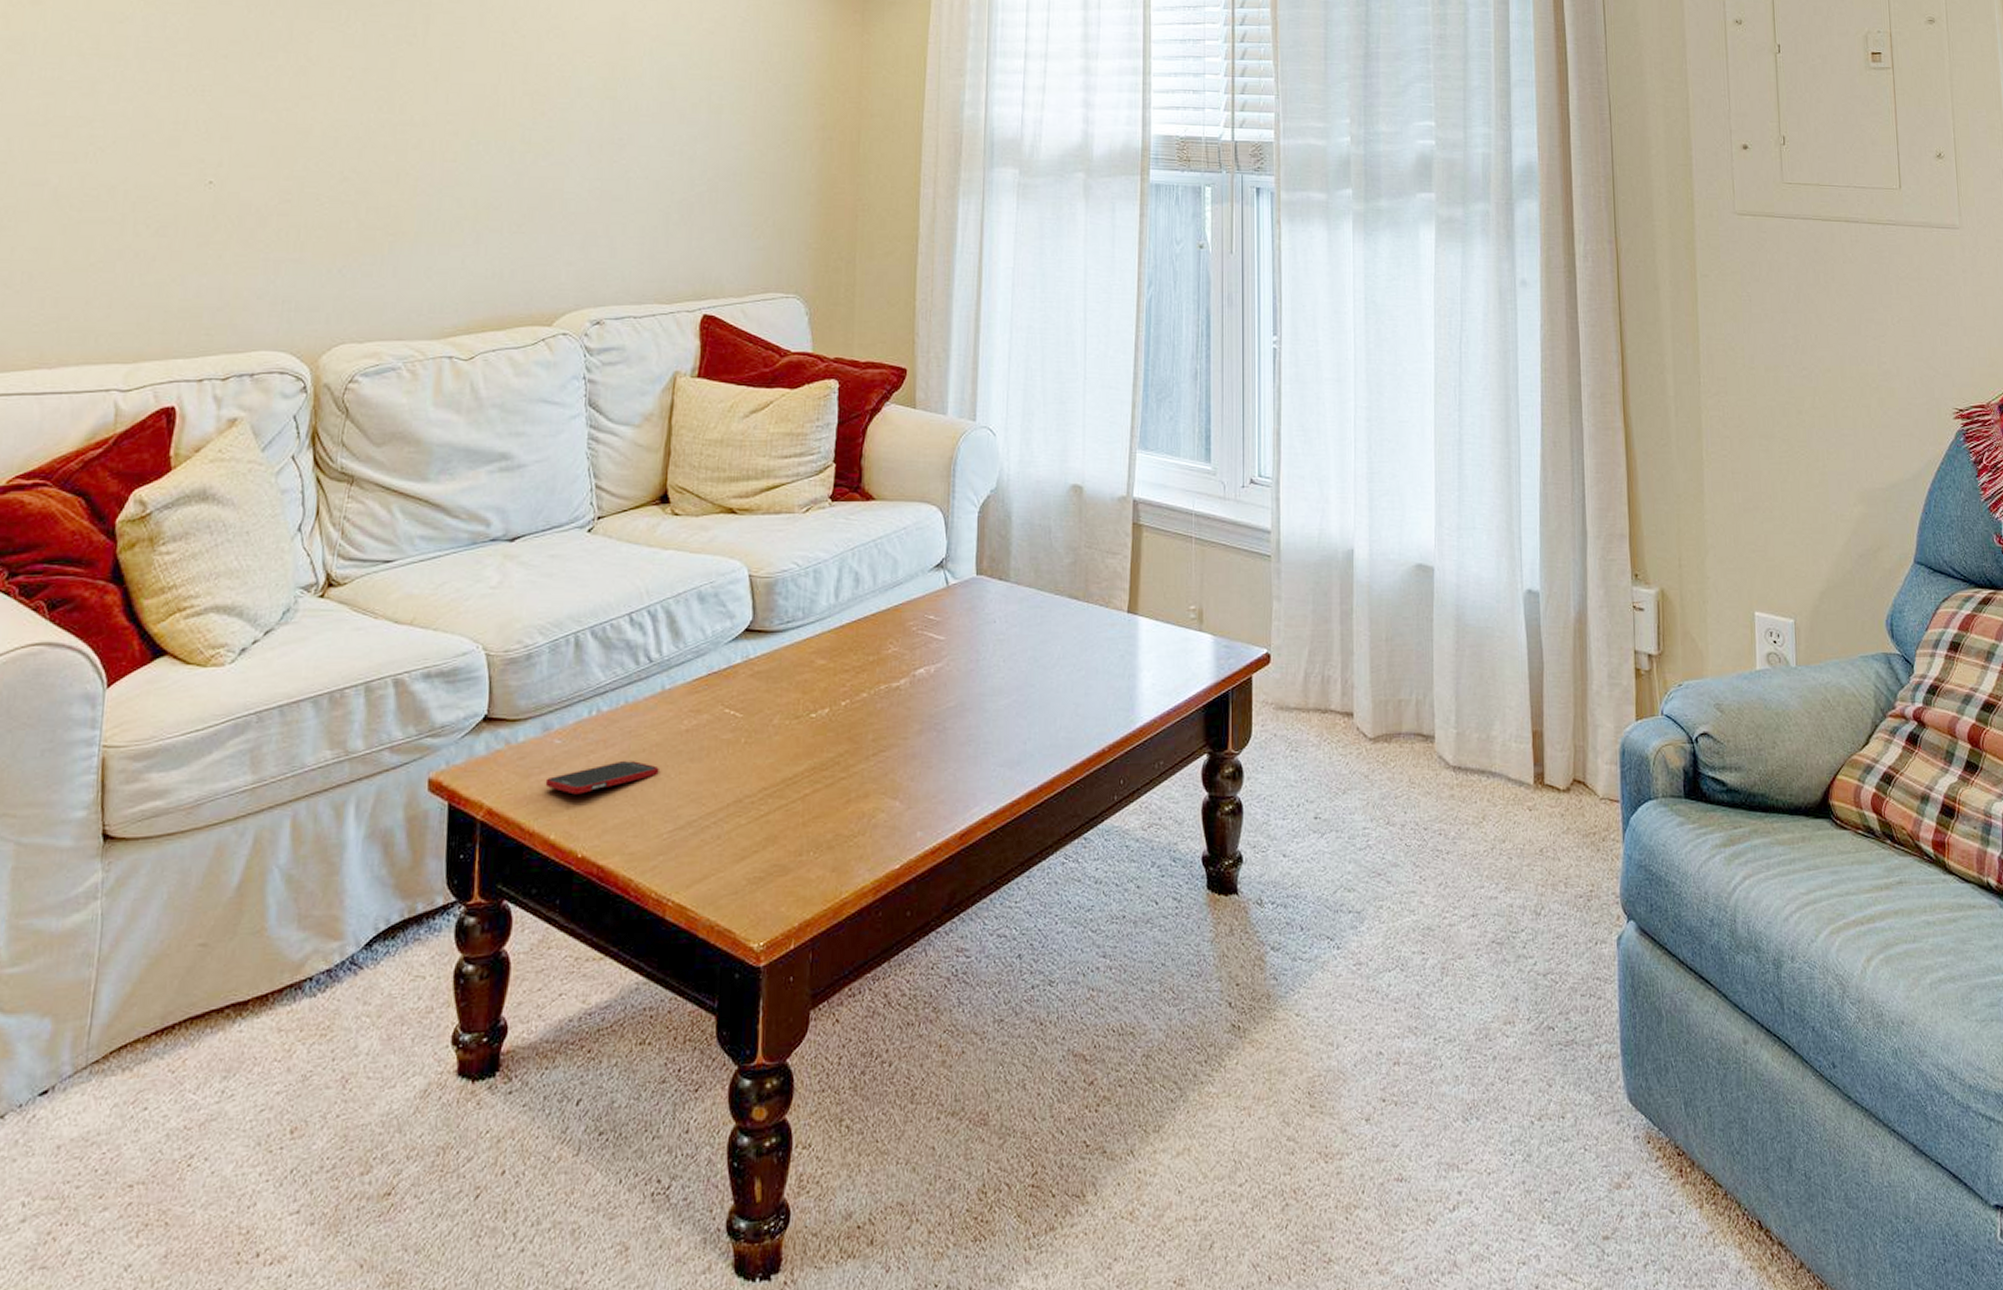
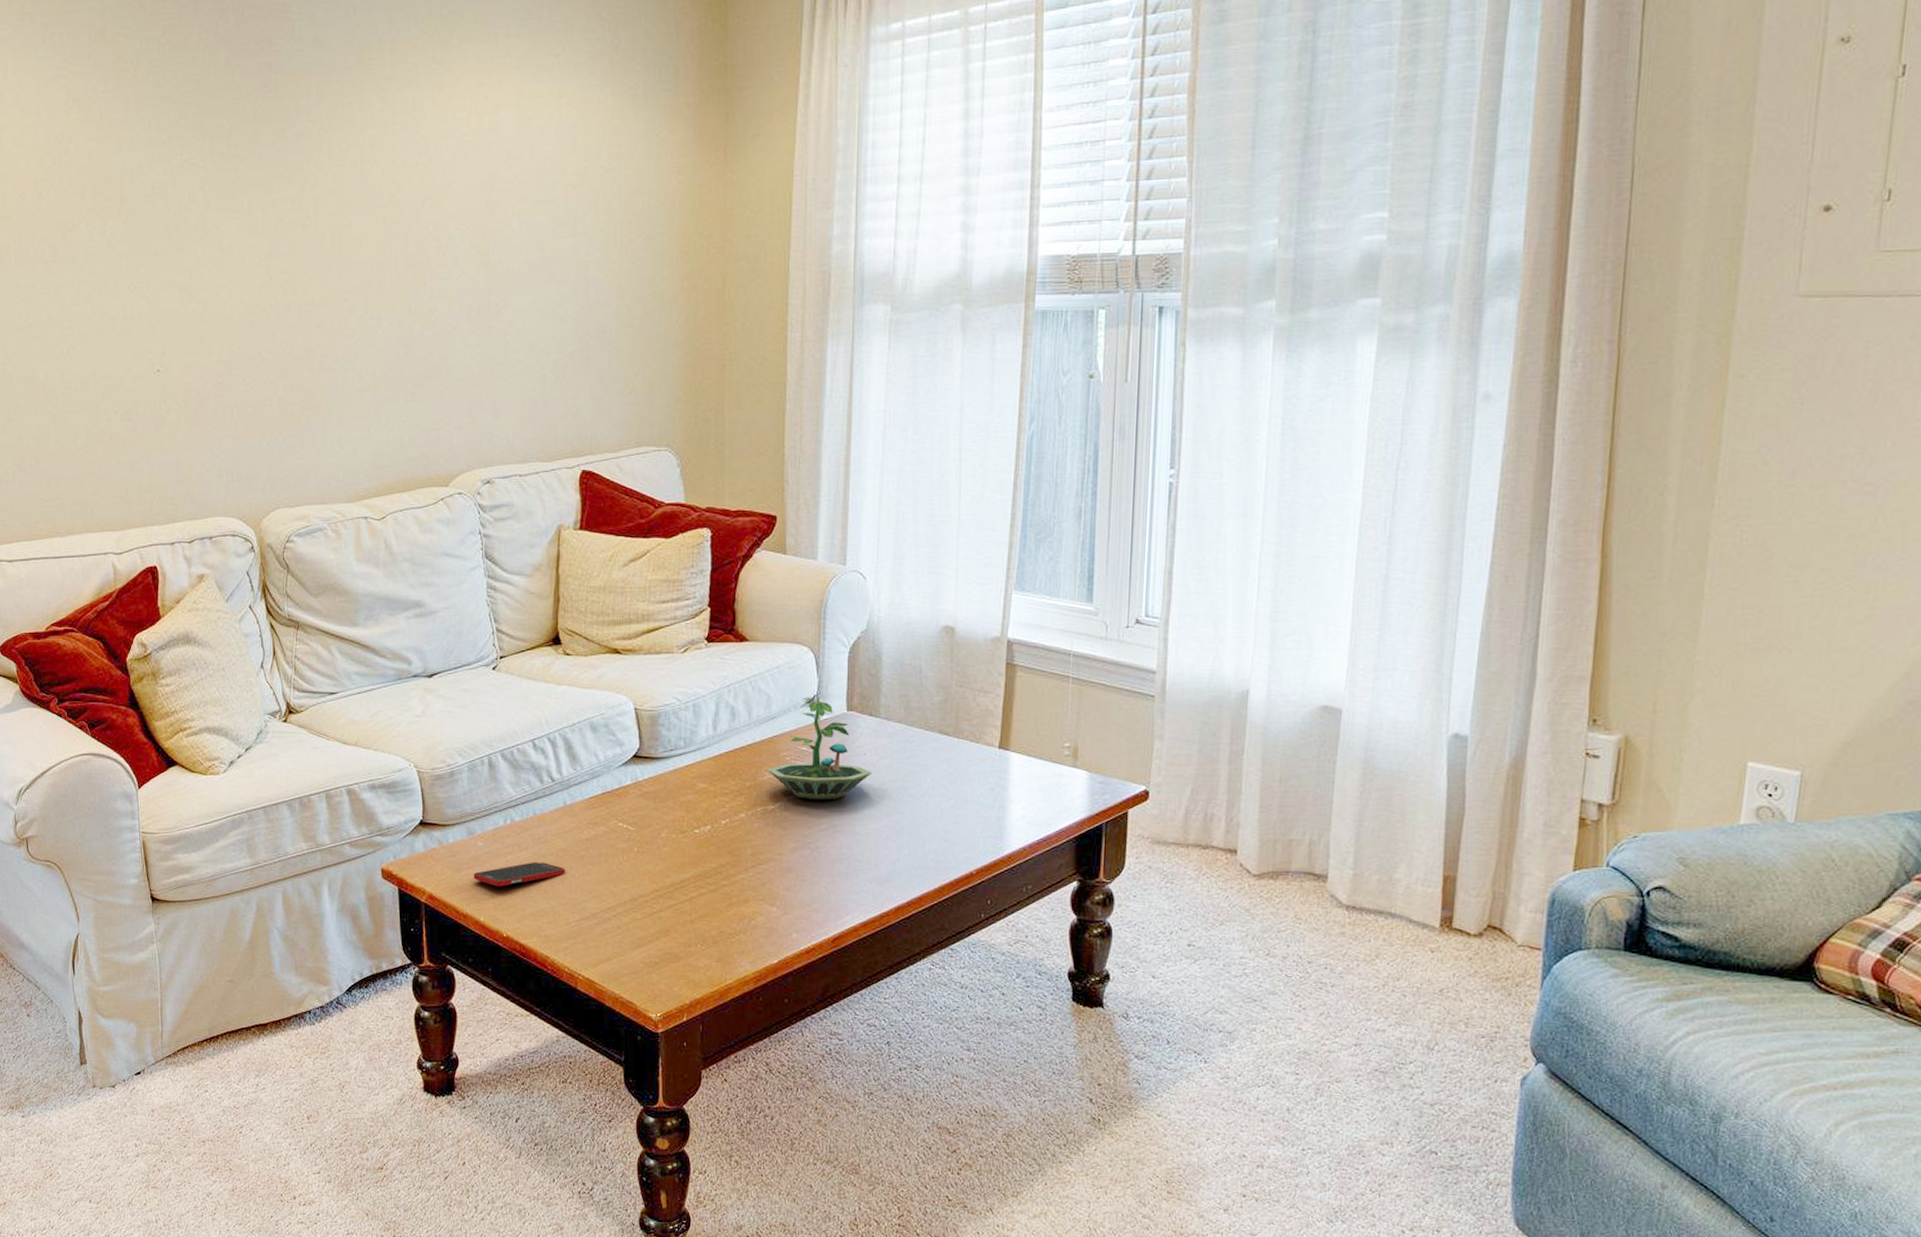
terrarium: none [892,560,1002,675] -> present [767,697,872,800]

